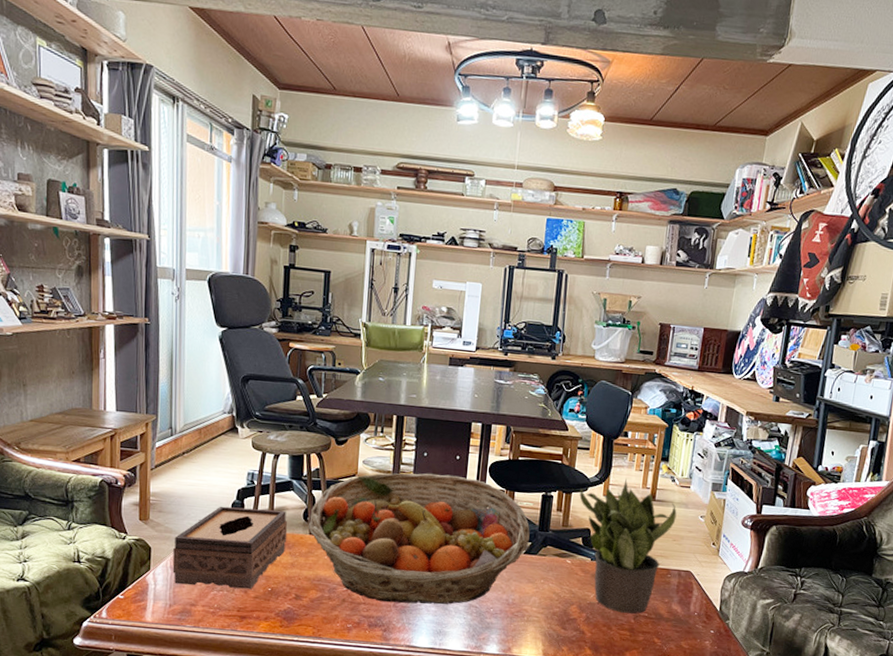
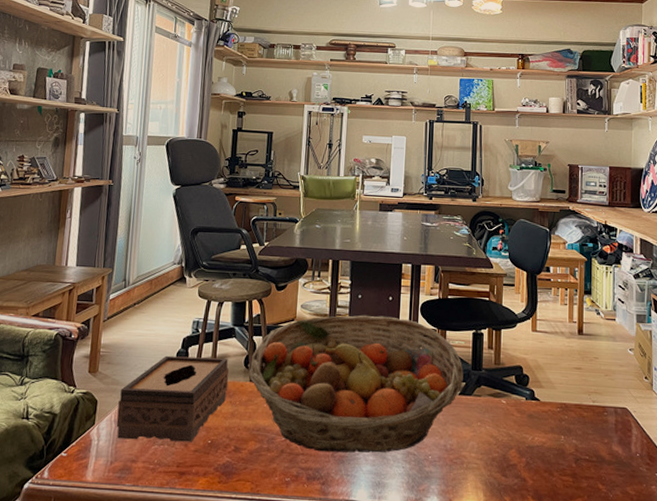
potted plant: present [579,478,677,614] -> none [509,313,606,457]

